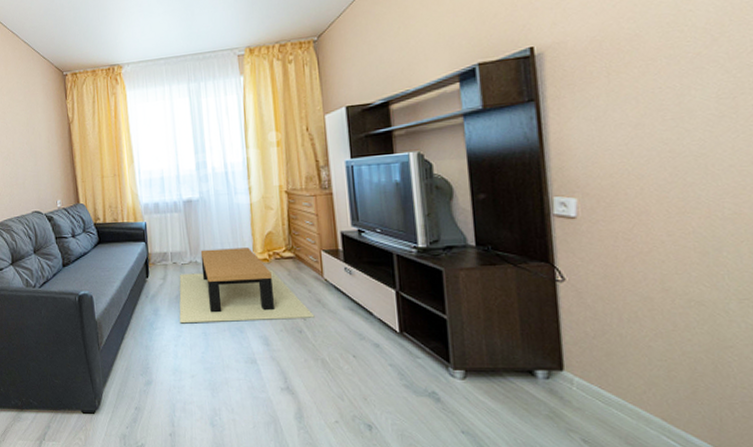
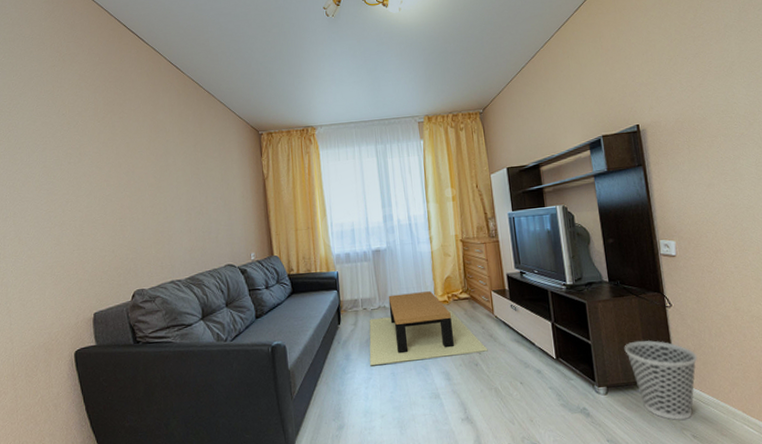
wastebasket: none [492,319,599,420] -> present [624,340,698,421]

